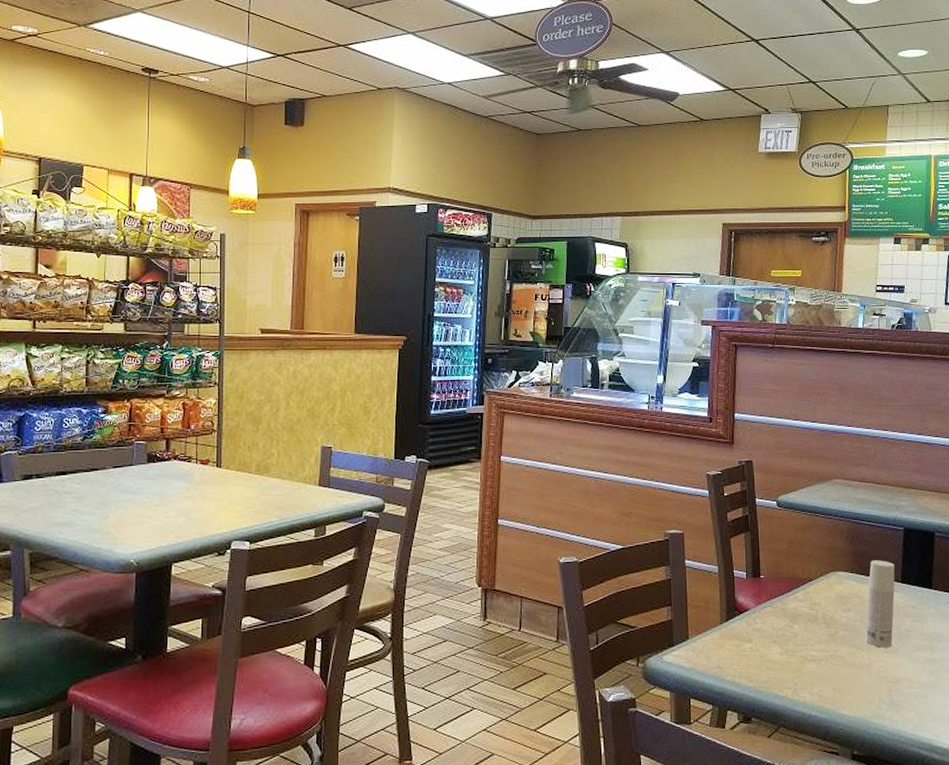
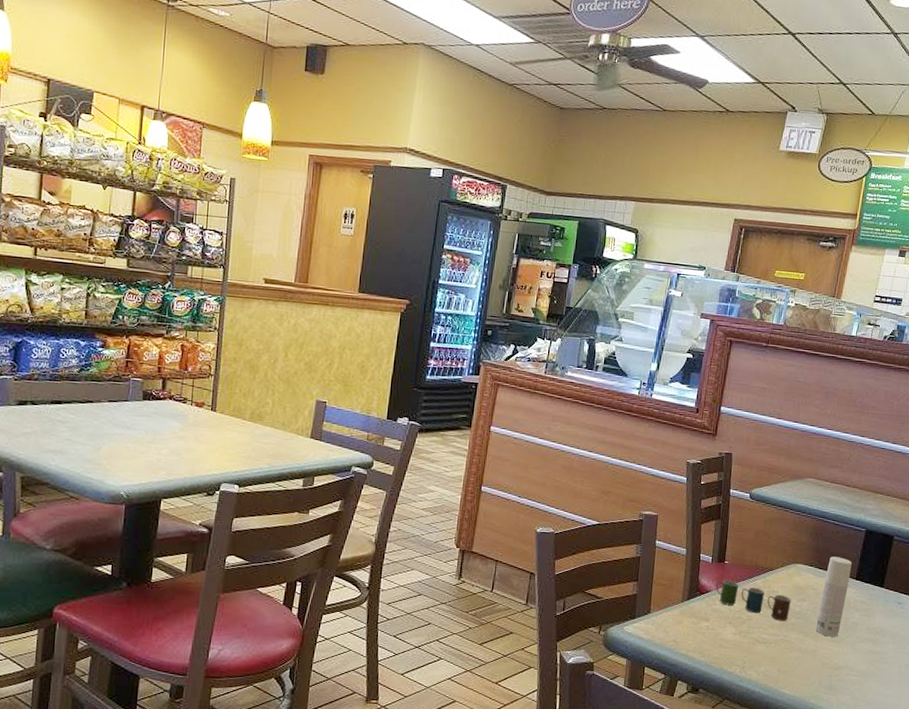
cup: none [754,596,836,635] -> present [716,580,791,621]

